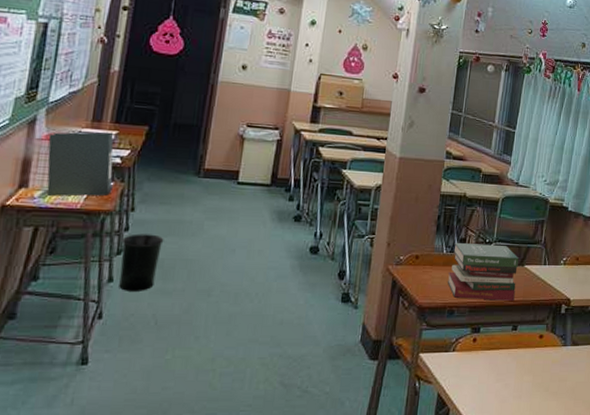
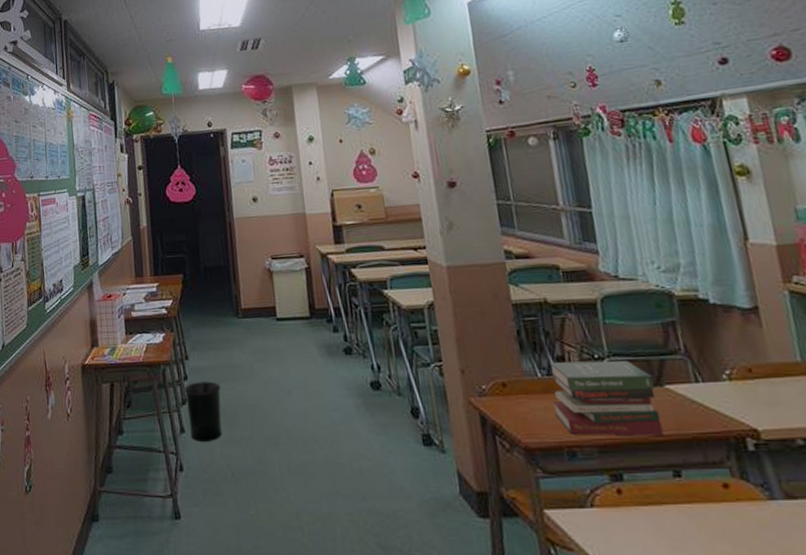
binder: present [47,132,114,197] -> none [104,286,165,353]

